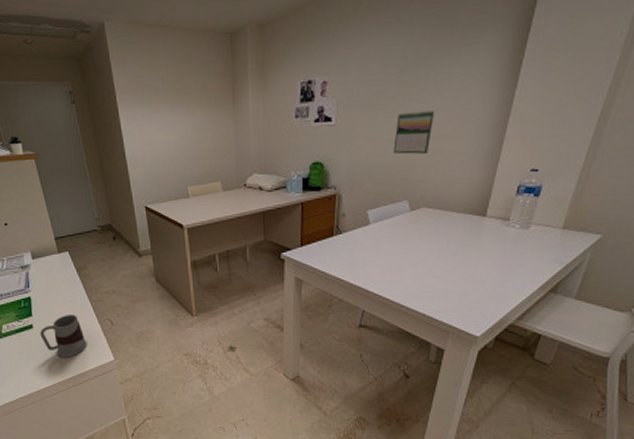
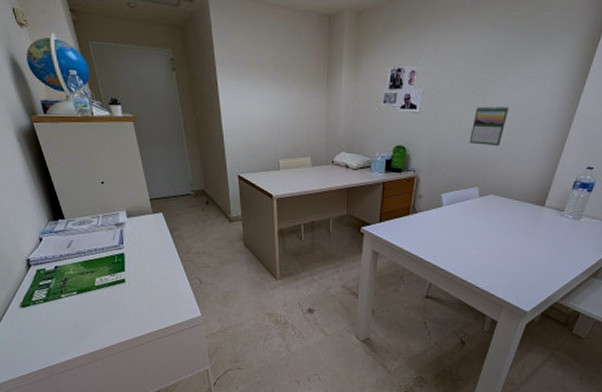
mug: present [40,315,87,358] -> none [132,272,177,312]

